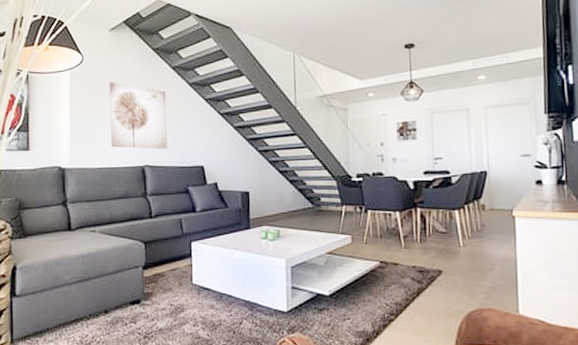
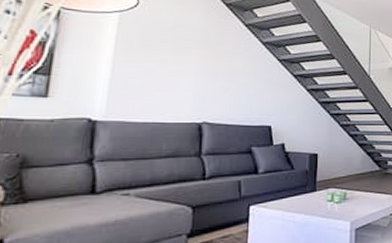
wall art: present [109,82,168,150] -> none [162,31,235,107]

